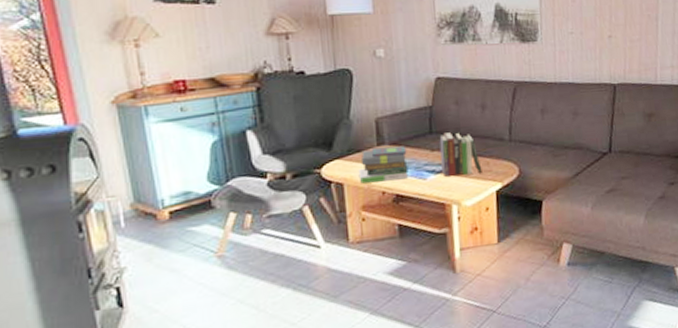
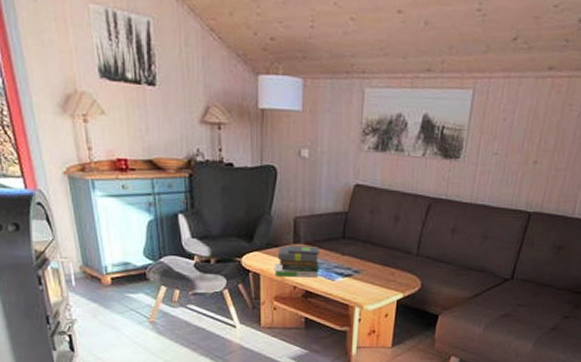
books: present [439,132,482,178] -> none [350,239,387,283]

